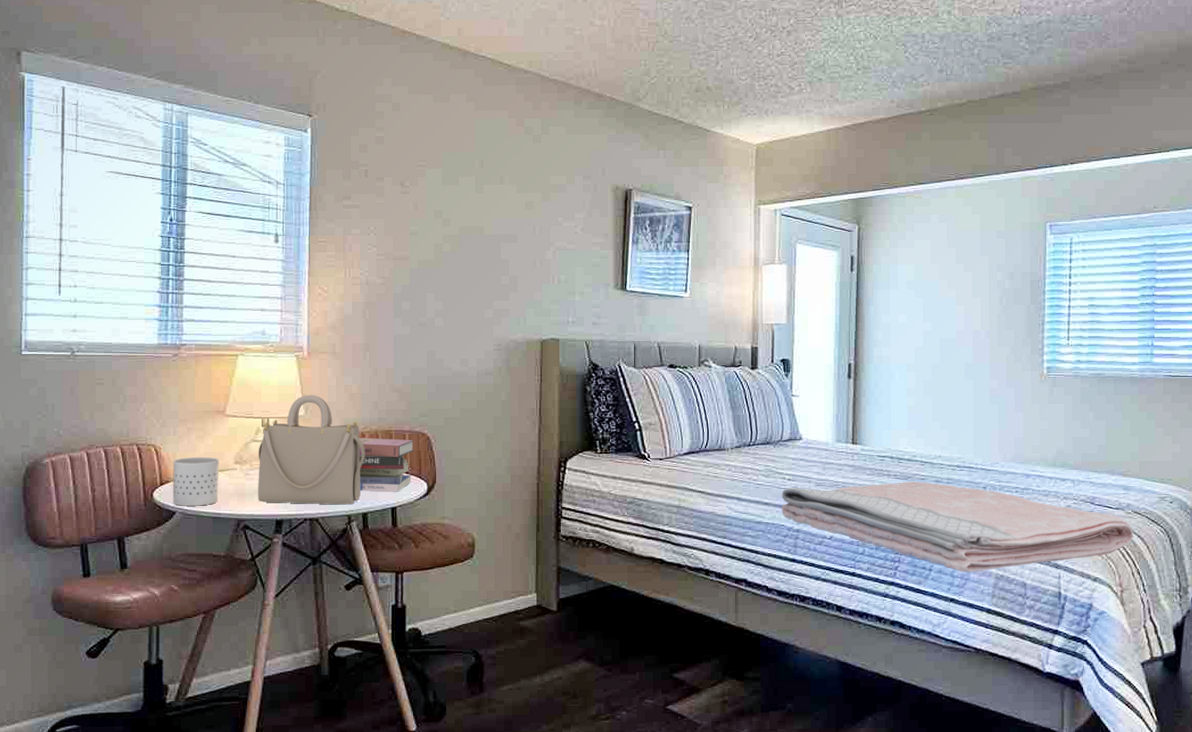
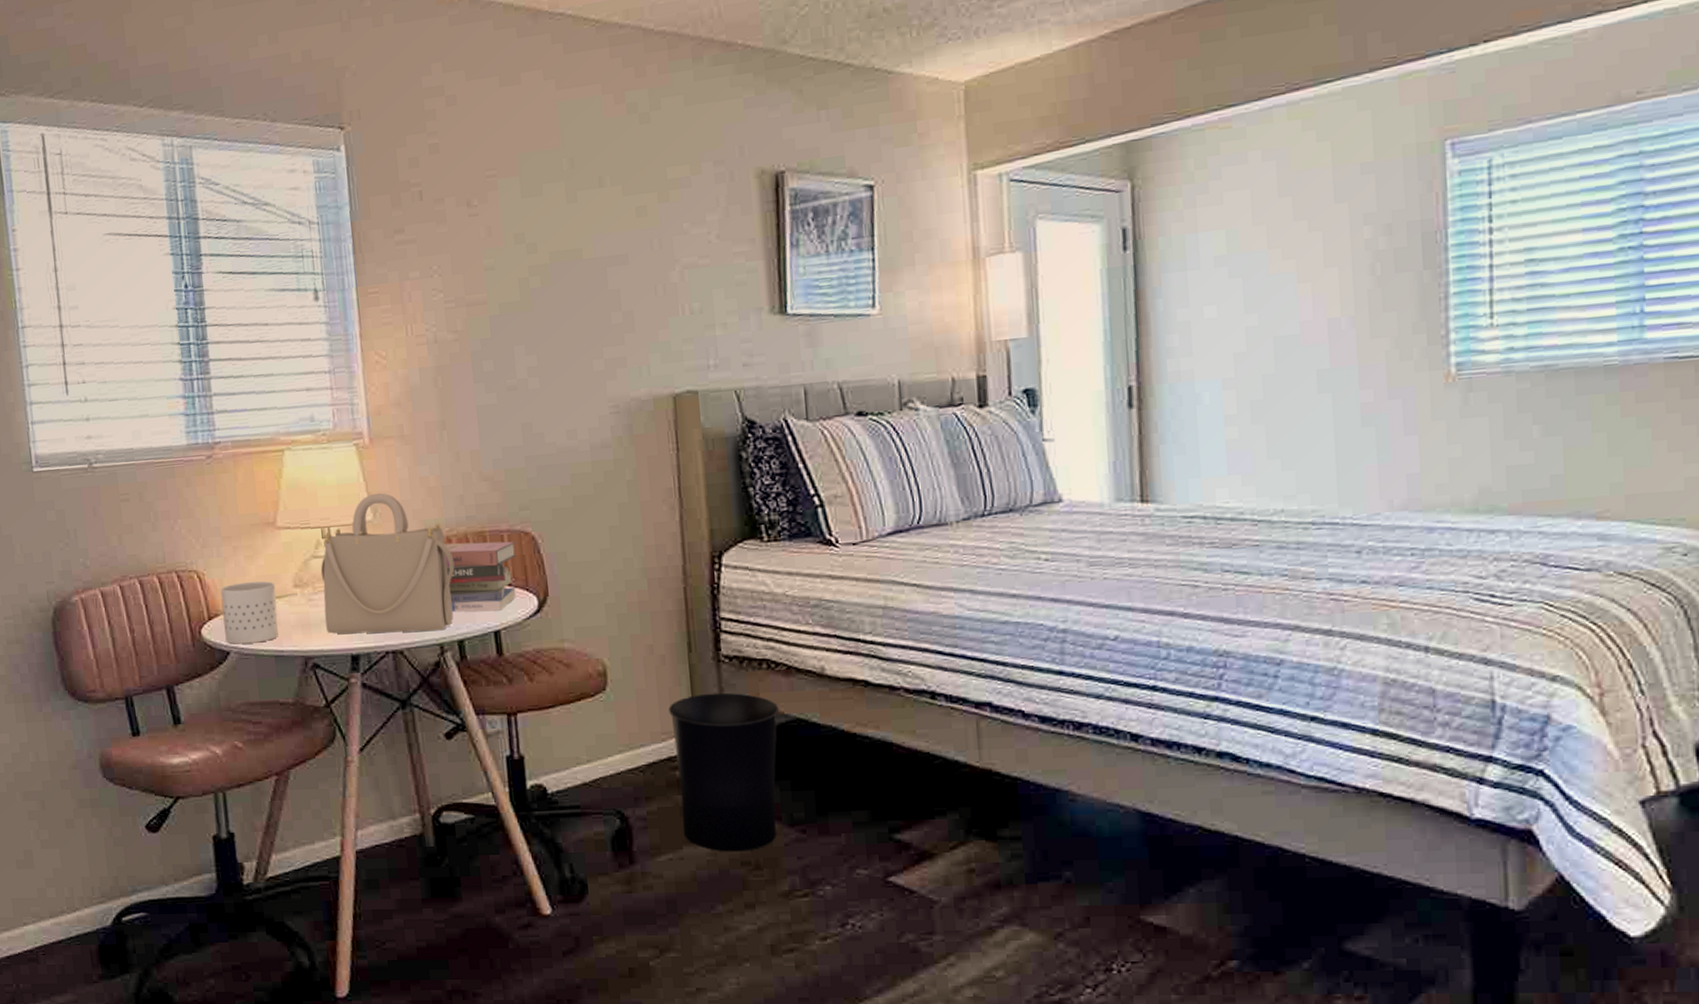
waste bin: none [519,563,599,684] -> present [668,692,780,852]
towel: present [781,482,1133,572] -> none [1036,549,1619,678]

